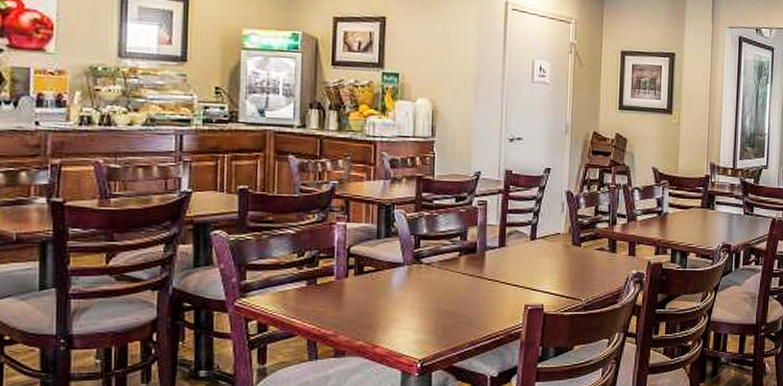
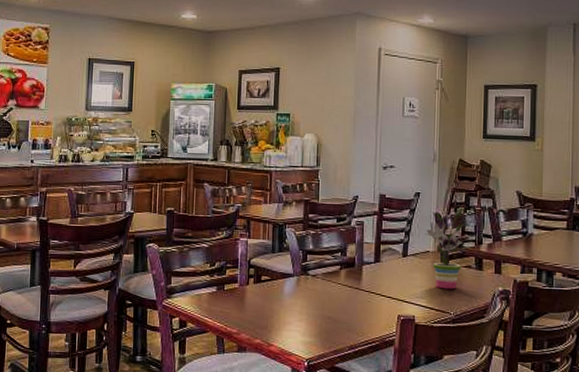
potted plant: none [555,185,598,274] -> present [425,207,465,290]

